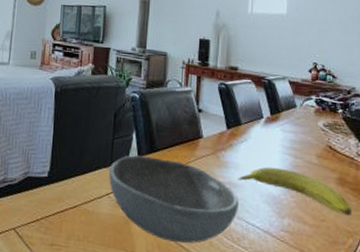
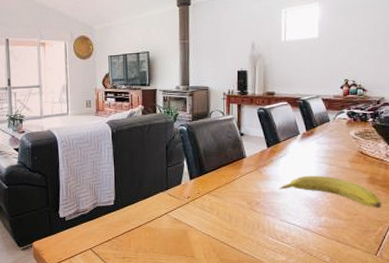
bowl: present [109,155,239,244] -> none [166,178,281,245]

